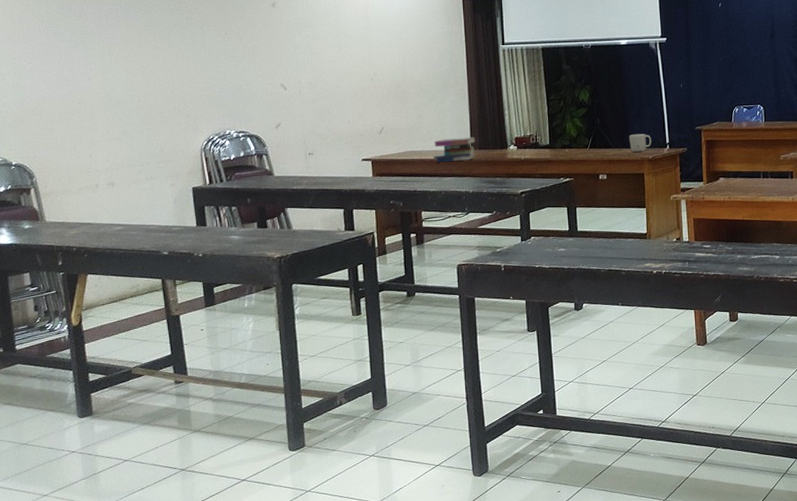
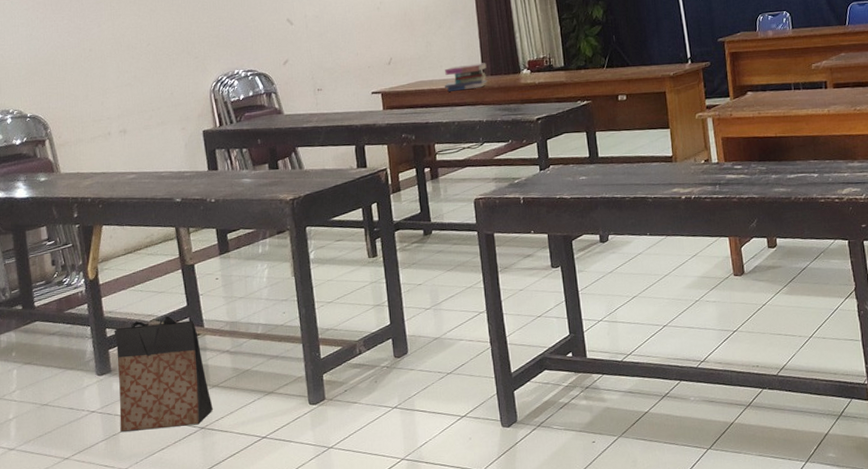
bag: none [96,364,194,471] -> present [114,316,213,432]
mug: present [629,133,651,152] -> none [647,49,672,69]

